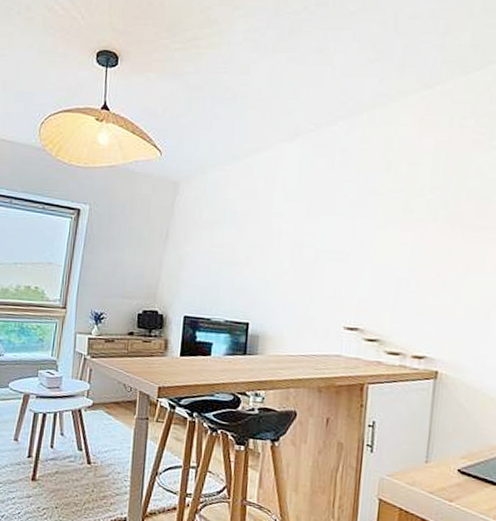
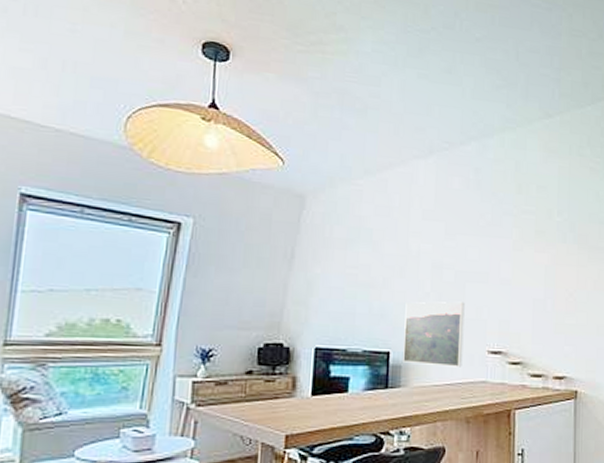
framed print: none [261,278,323,341] -> present [403,301,465,367]

